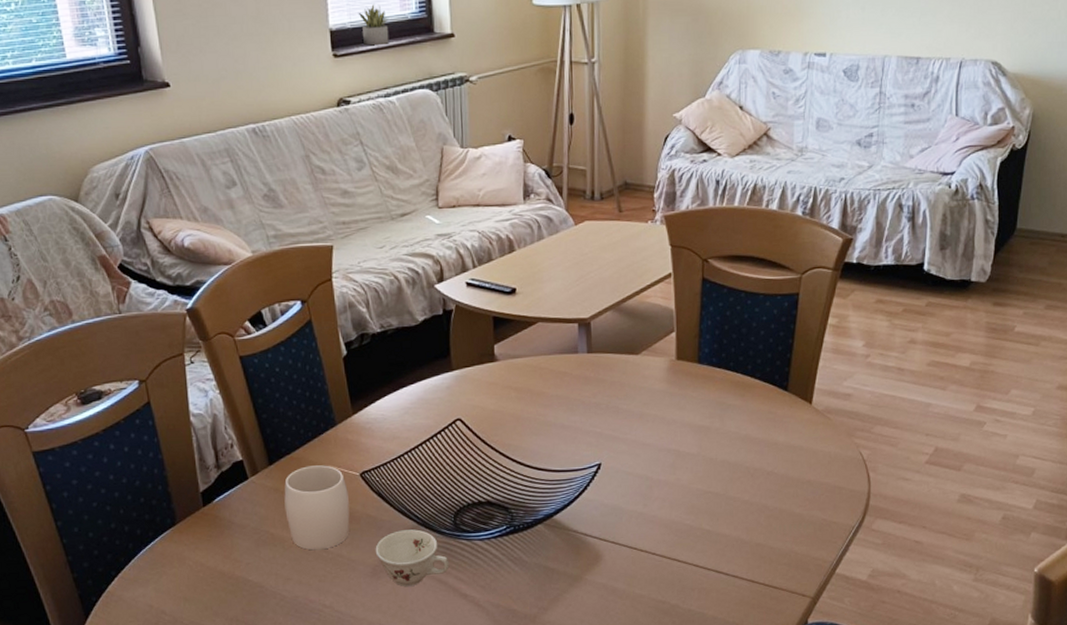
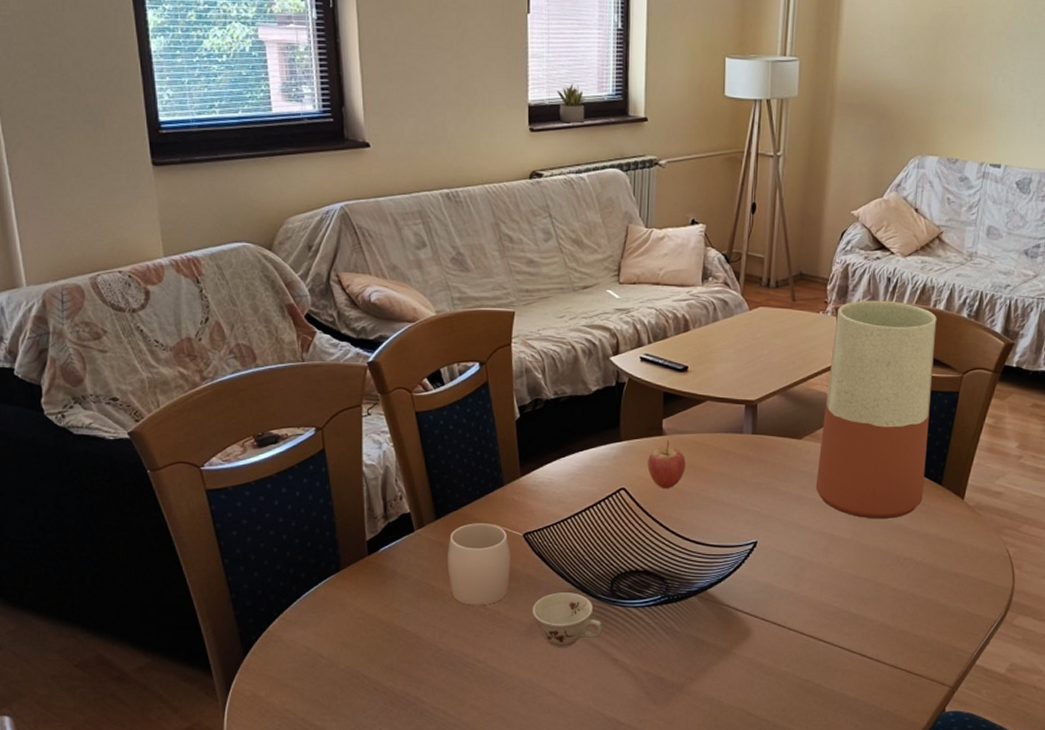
fruit: none [482,366,521,416] -> present [648,440,686,488]
vase: none [657,204,771,432] -> present [815,300,937,519]

